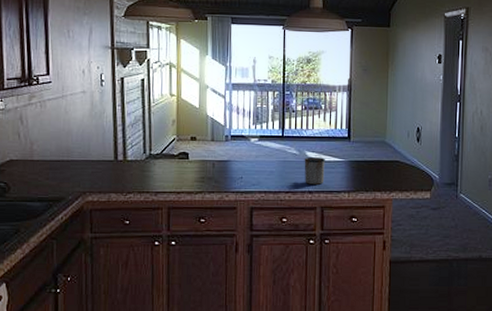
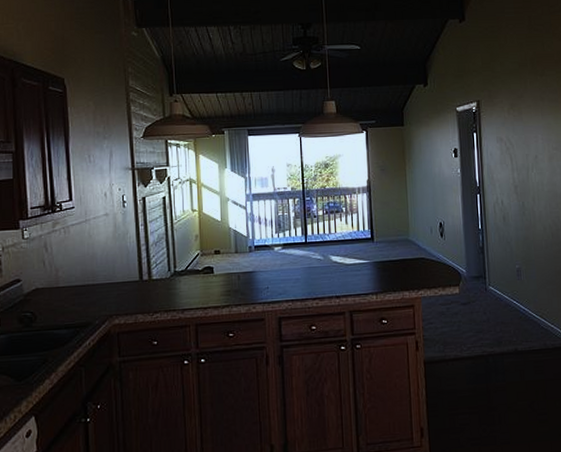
mug: present [304,157,325,185] -> none [329,261,351,289]

